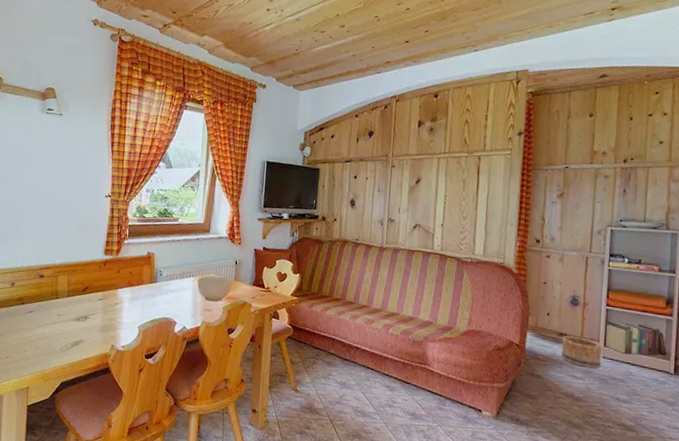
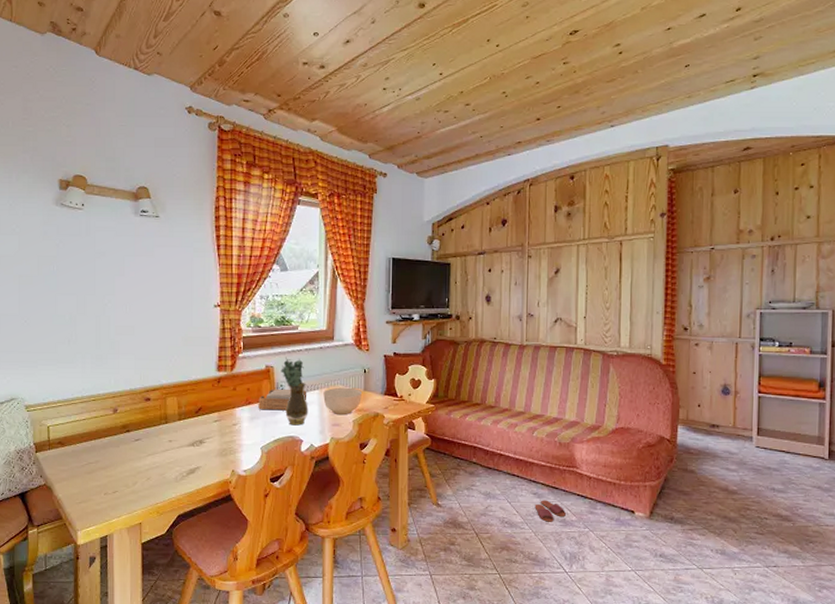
napkin holder: none [138,274,183,294] -> present [258,388,307,411]
vase: none [160,245,183,309] -> present [281,357,308,426]
slippers: none [387,393,416,415] -> present [534,500,566,522]
basket: present [561,335,603,369] -> none [714,427,756,460]
books: present [605,320,666,356] -> none [759,408,820,442]

